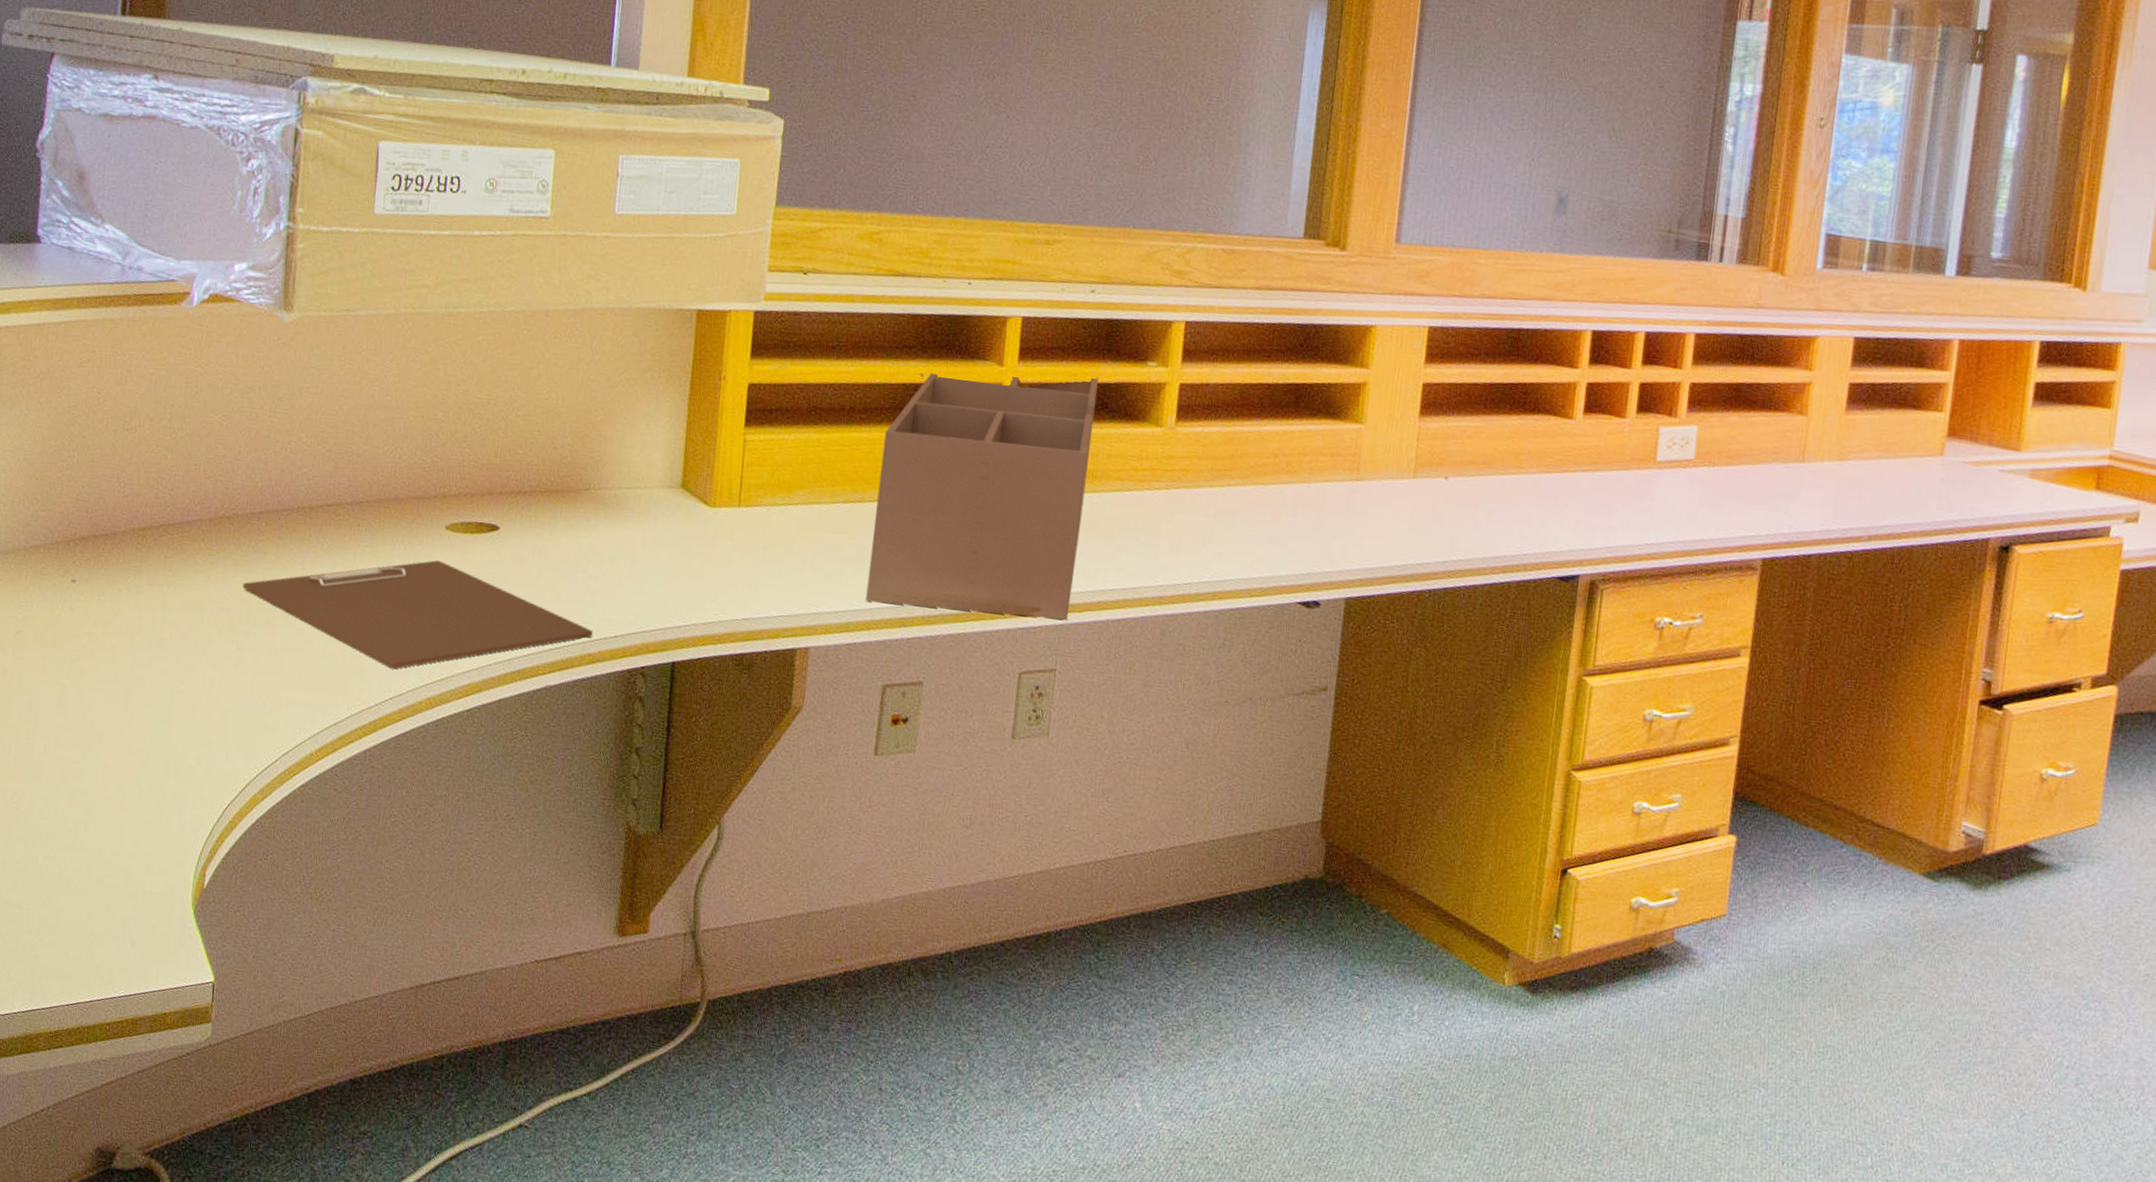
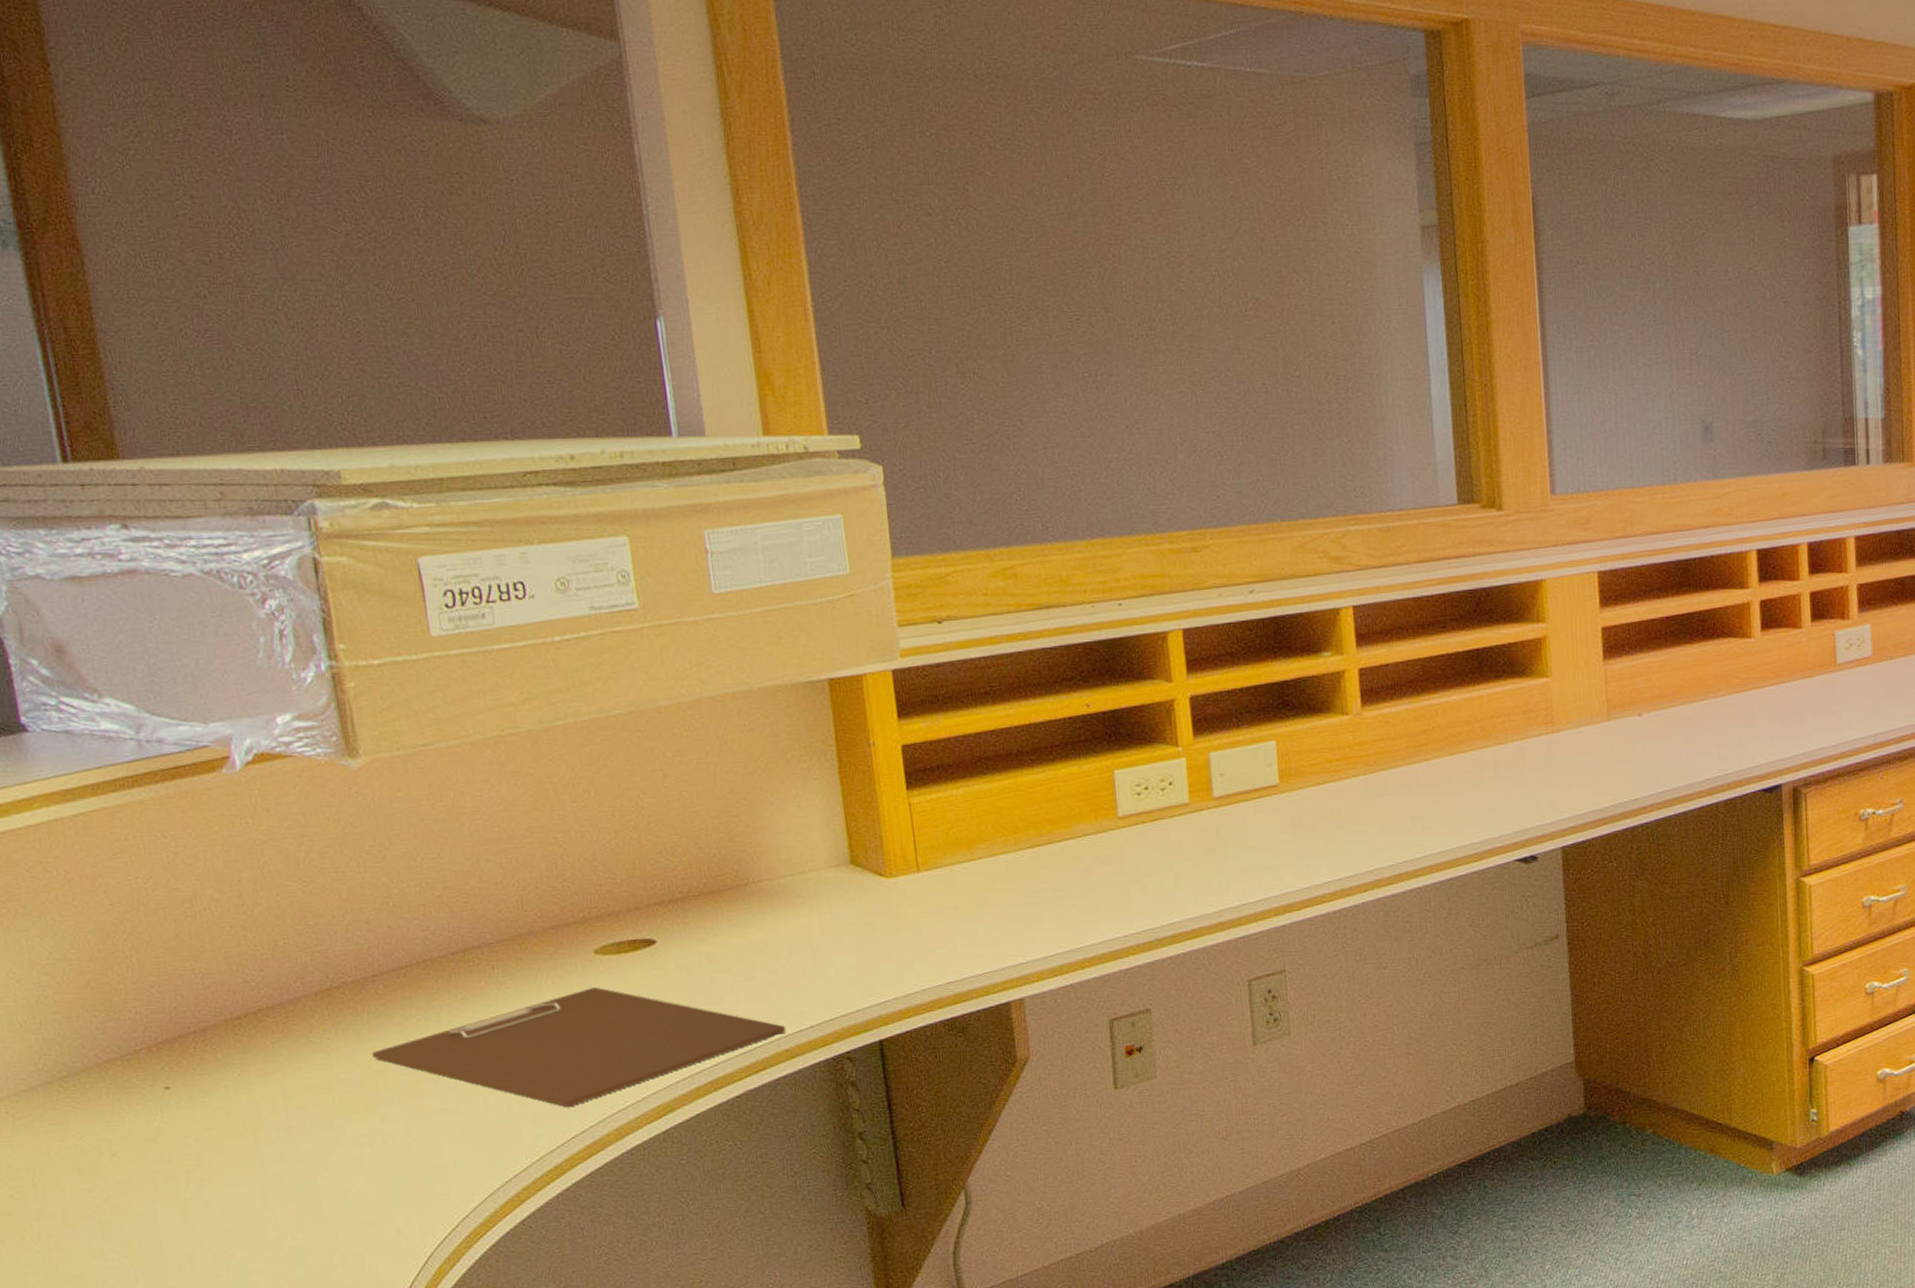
desk organizer: present [866,372,1100,620] -> none [1059,674,1288,941]

